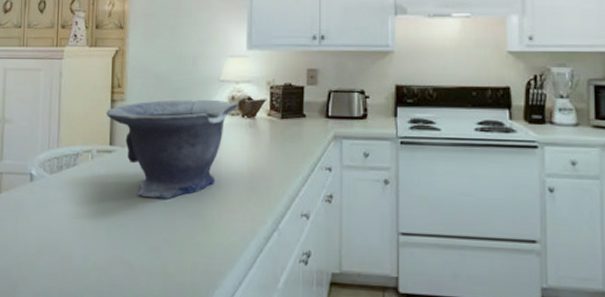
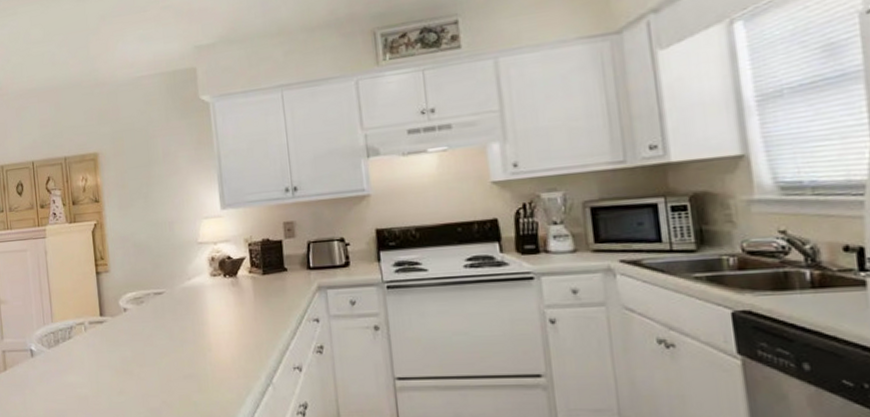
decorative bowl: present [105,99,238,199] -> none [92,262,219,363]

